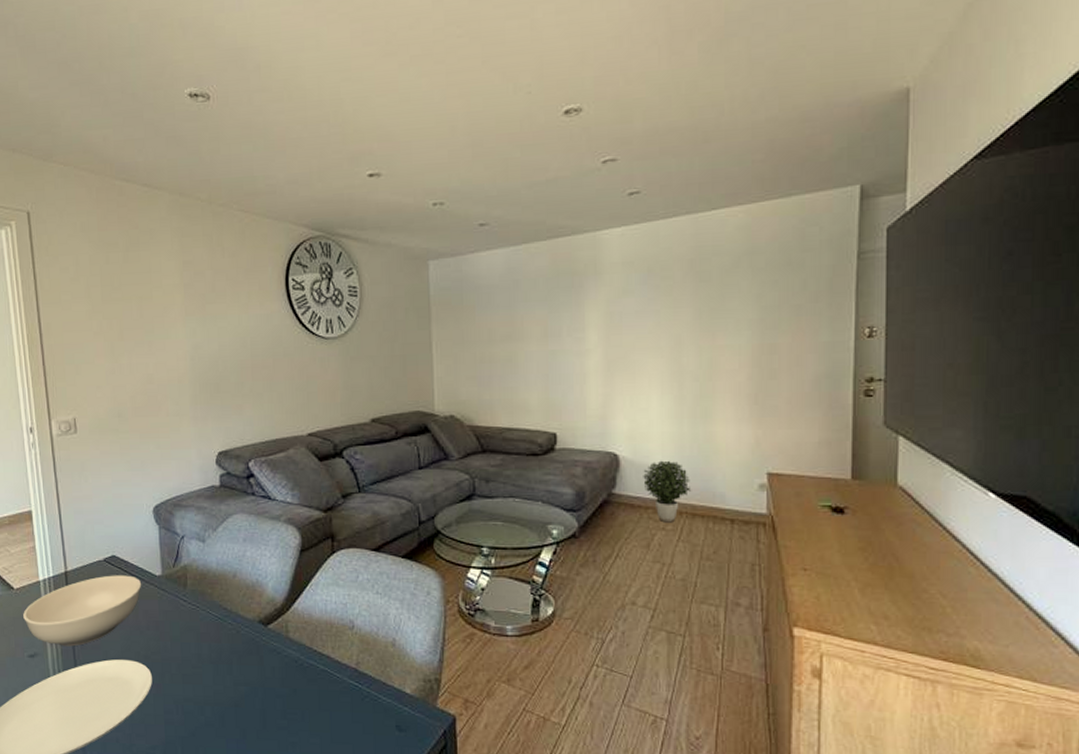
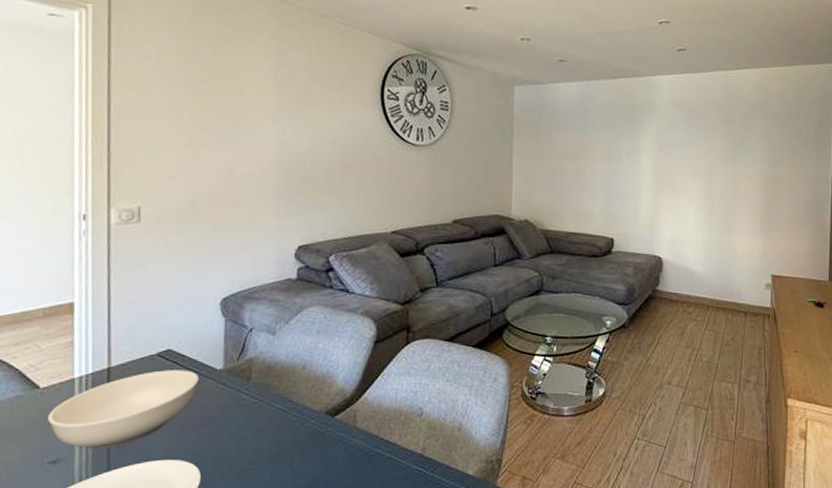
potted plant: present [643,460,692,523] -> none [680,263,717,315]

